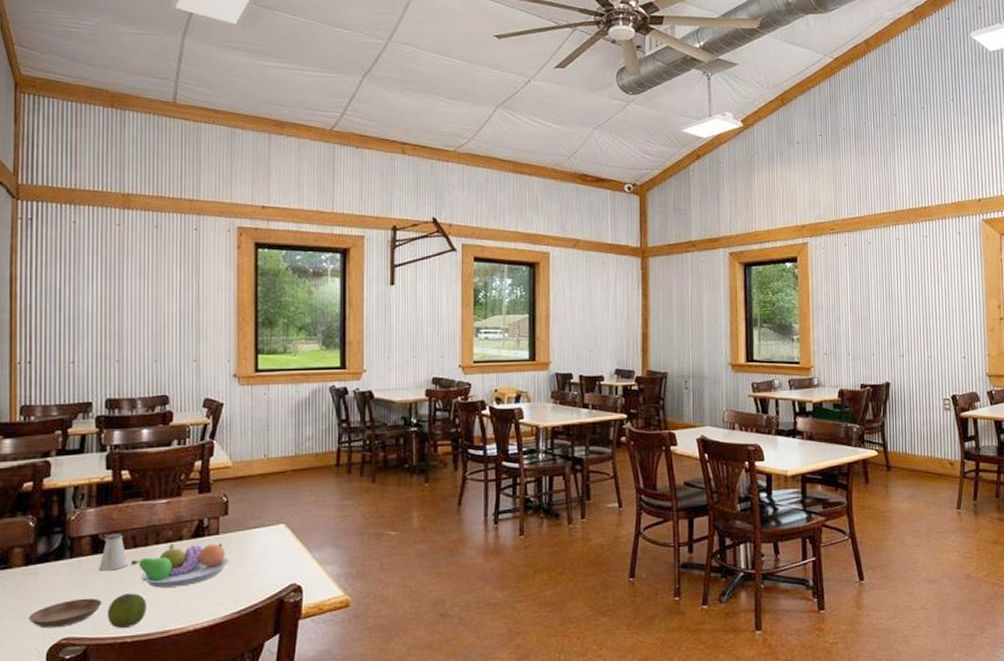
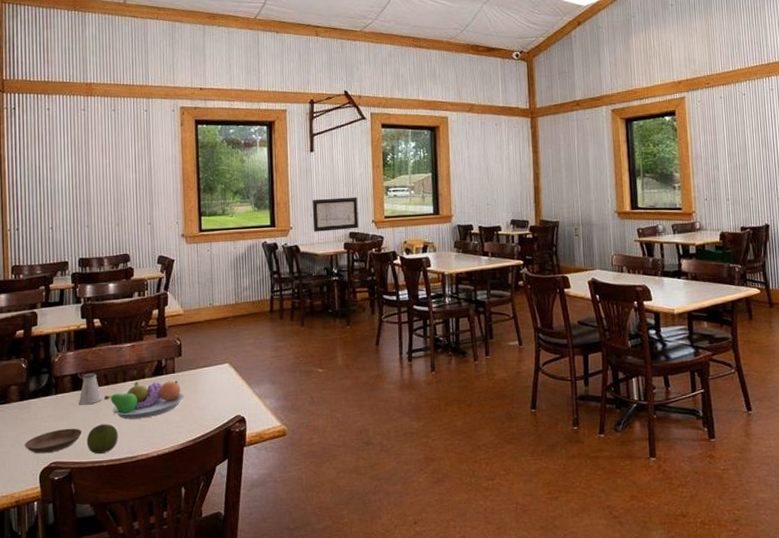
wall art: none [390,338,443,376] -> present [312,197,359,232]

